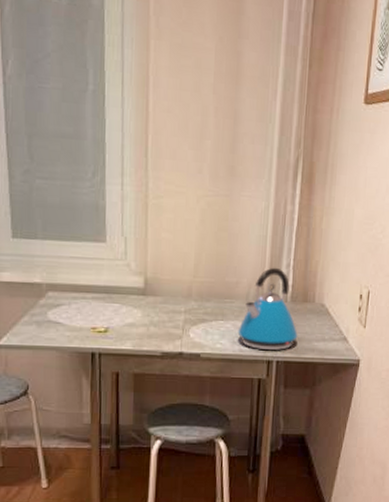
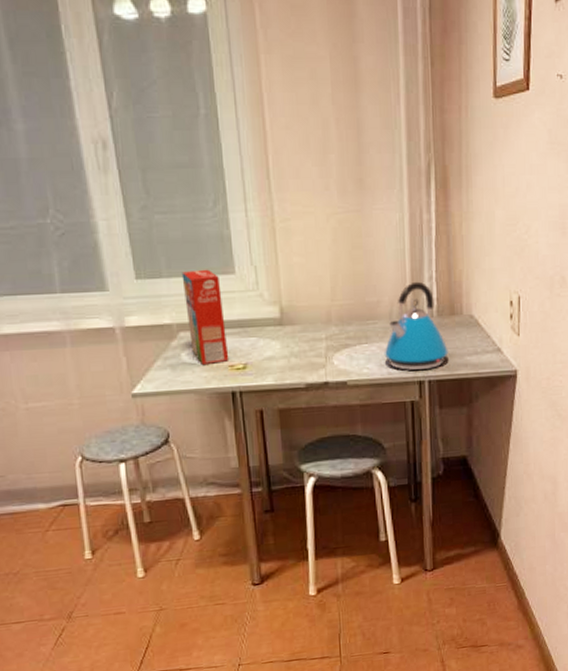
cereal box: none [55,235,93,325] -> present [181,269,229,364]

